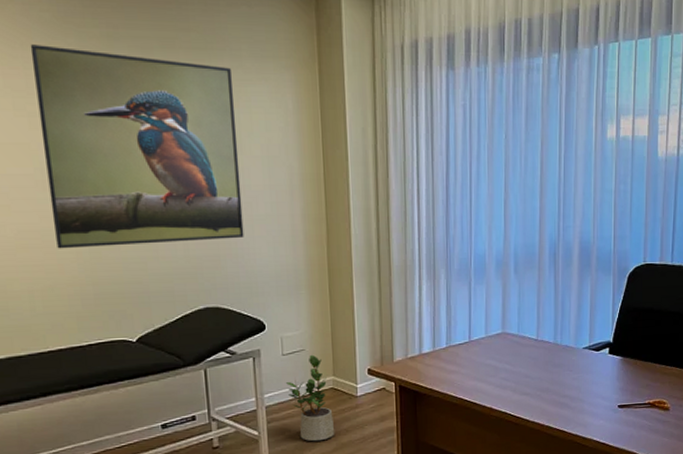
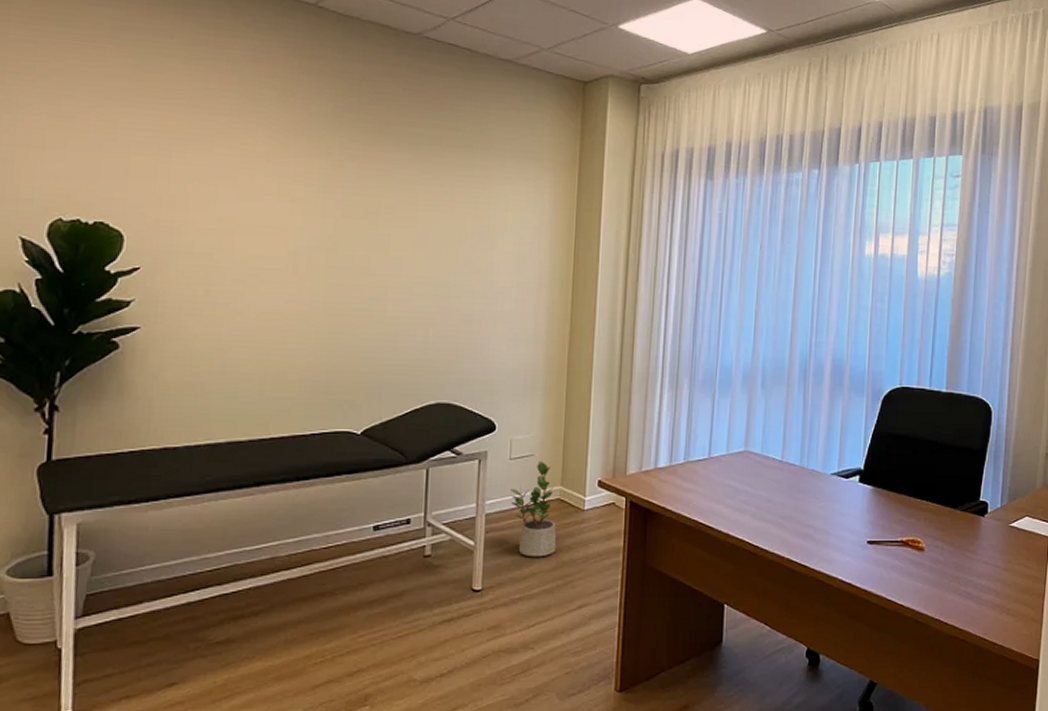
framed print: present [30,44,244,249] -> none [297,135,493,334]

